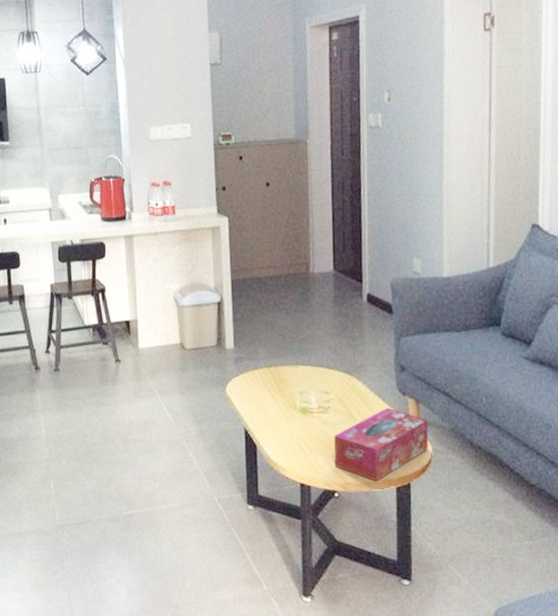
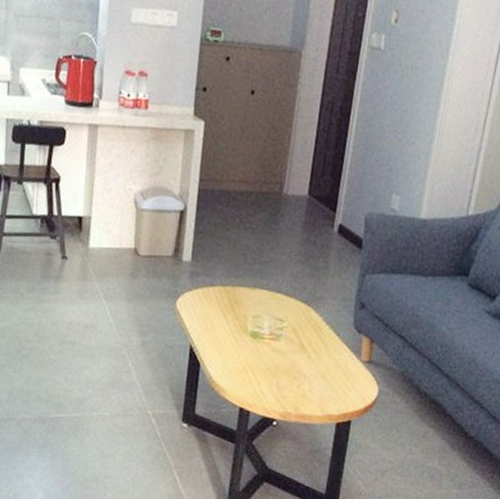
tissue box: present [334,407,429,482] -> none [277,343,379,416]

